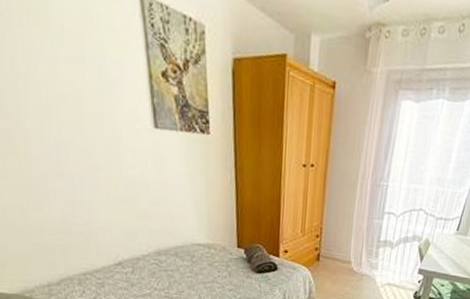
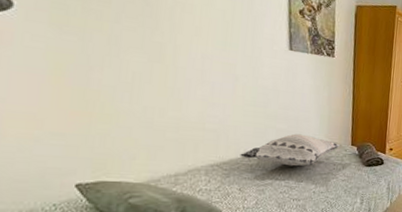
decorative pillow: none [113,234,224,274] -> present [240,133,340,166]

